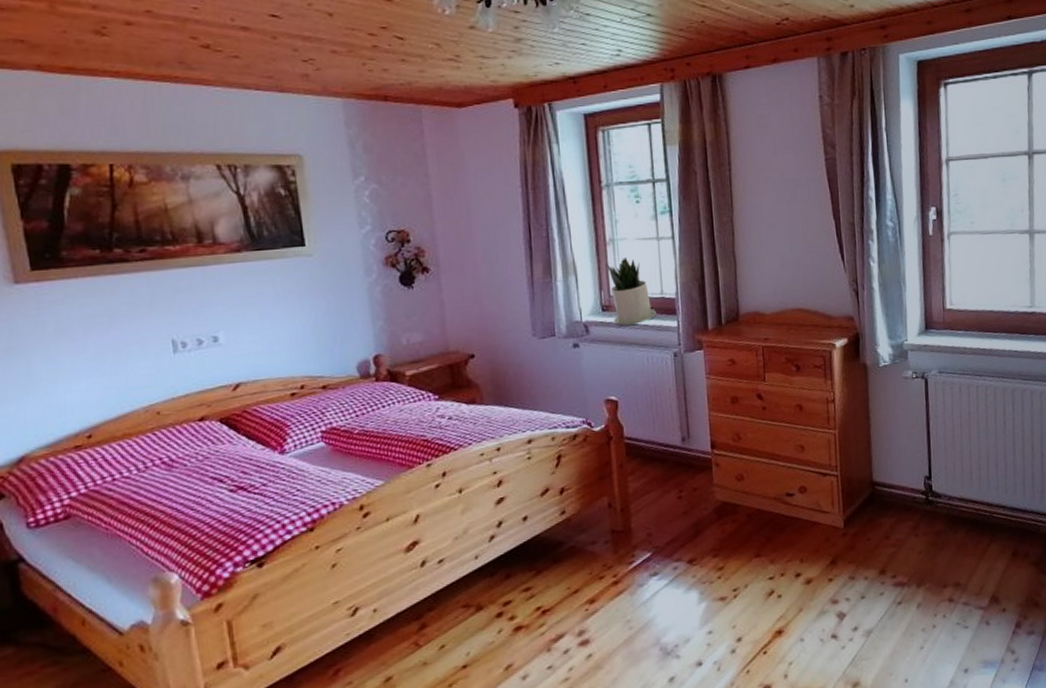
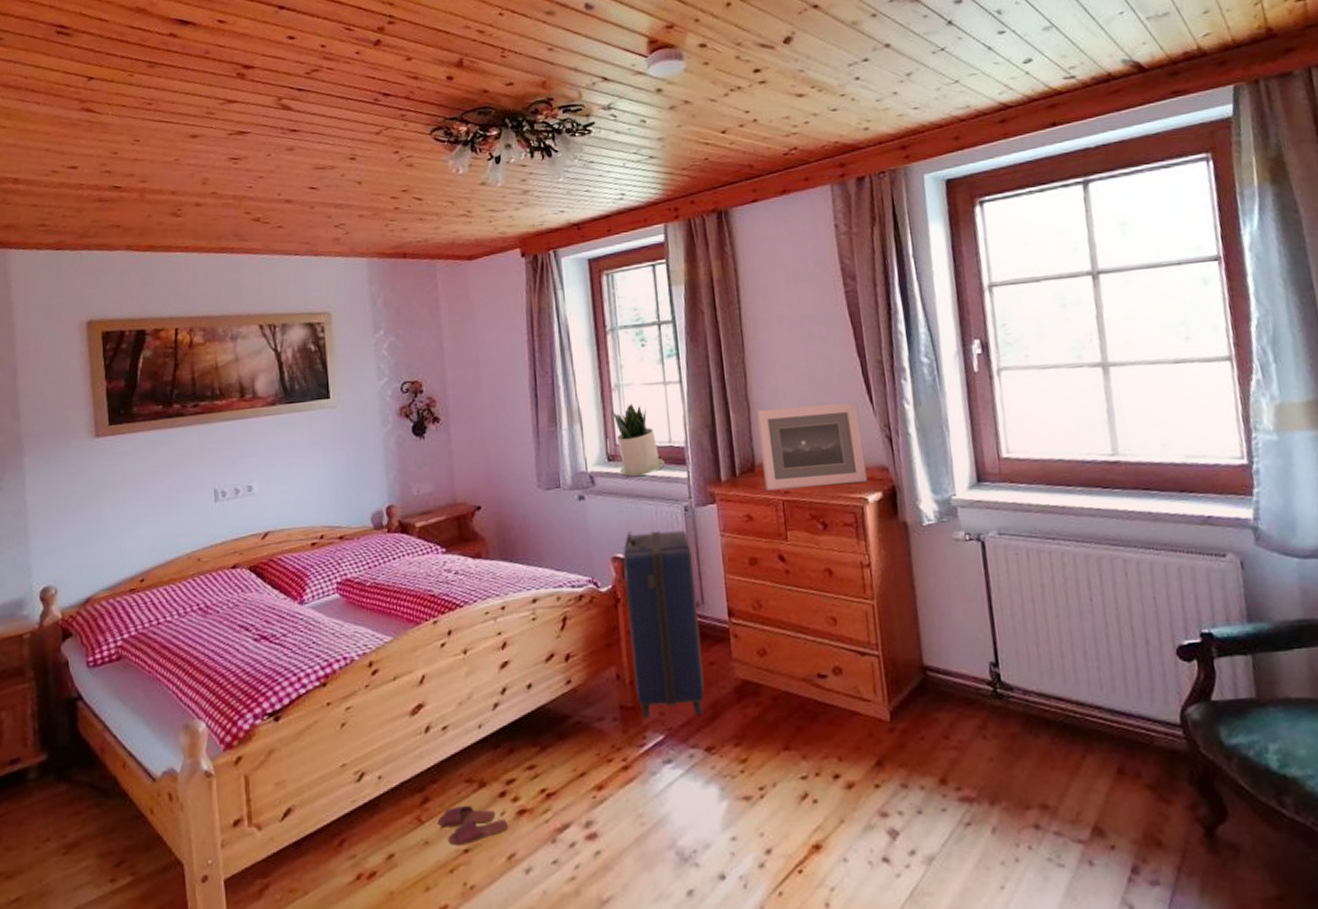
slippers: none [436,628,506,663] -> present [438,806,509,845]
suitcase: none [616,374,688,540] -> present [623,530,705,719]
picture frame: none [741,260,836,338] -> present [756,402,868,491]

